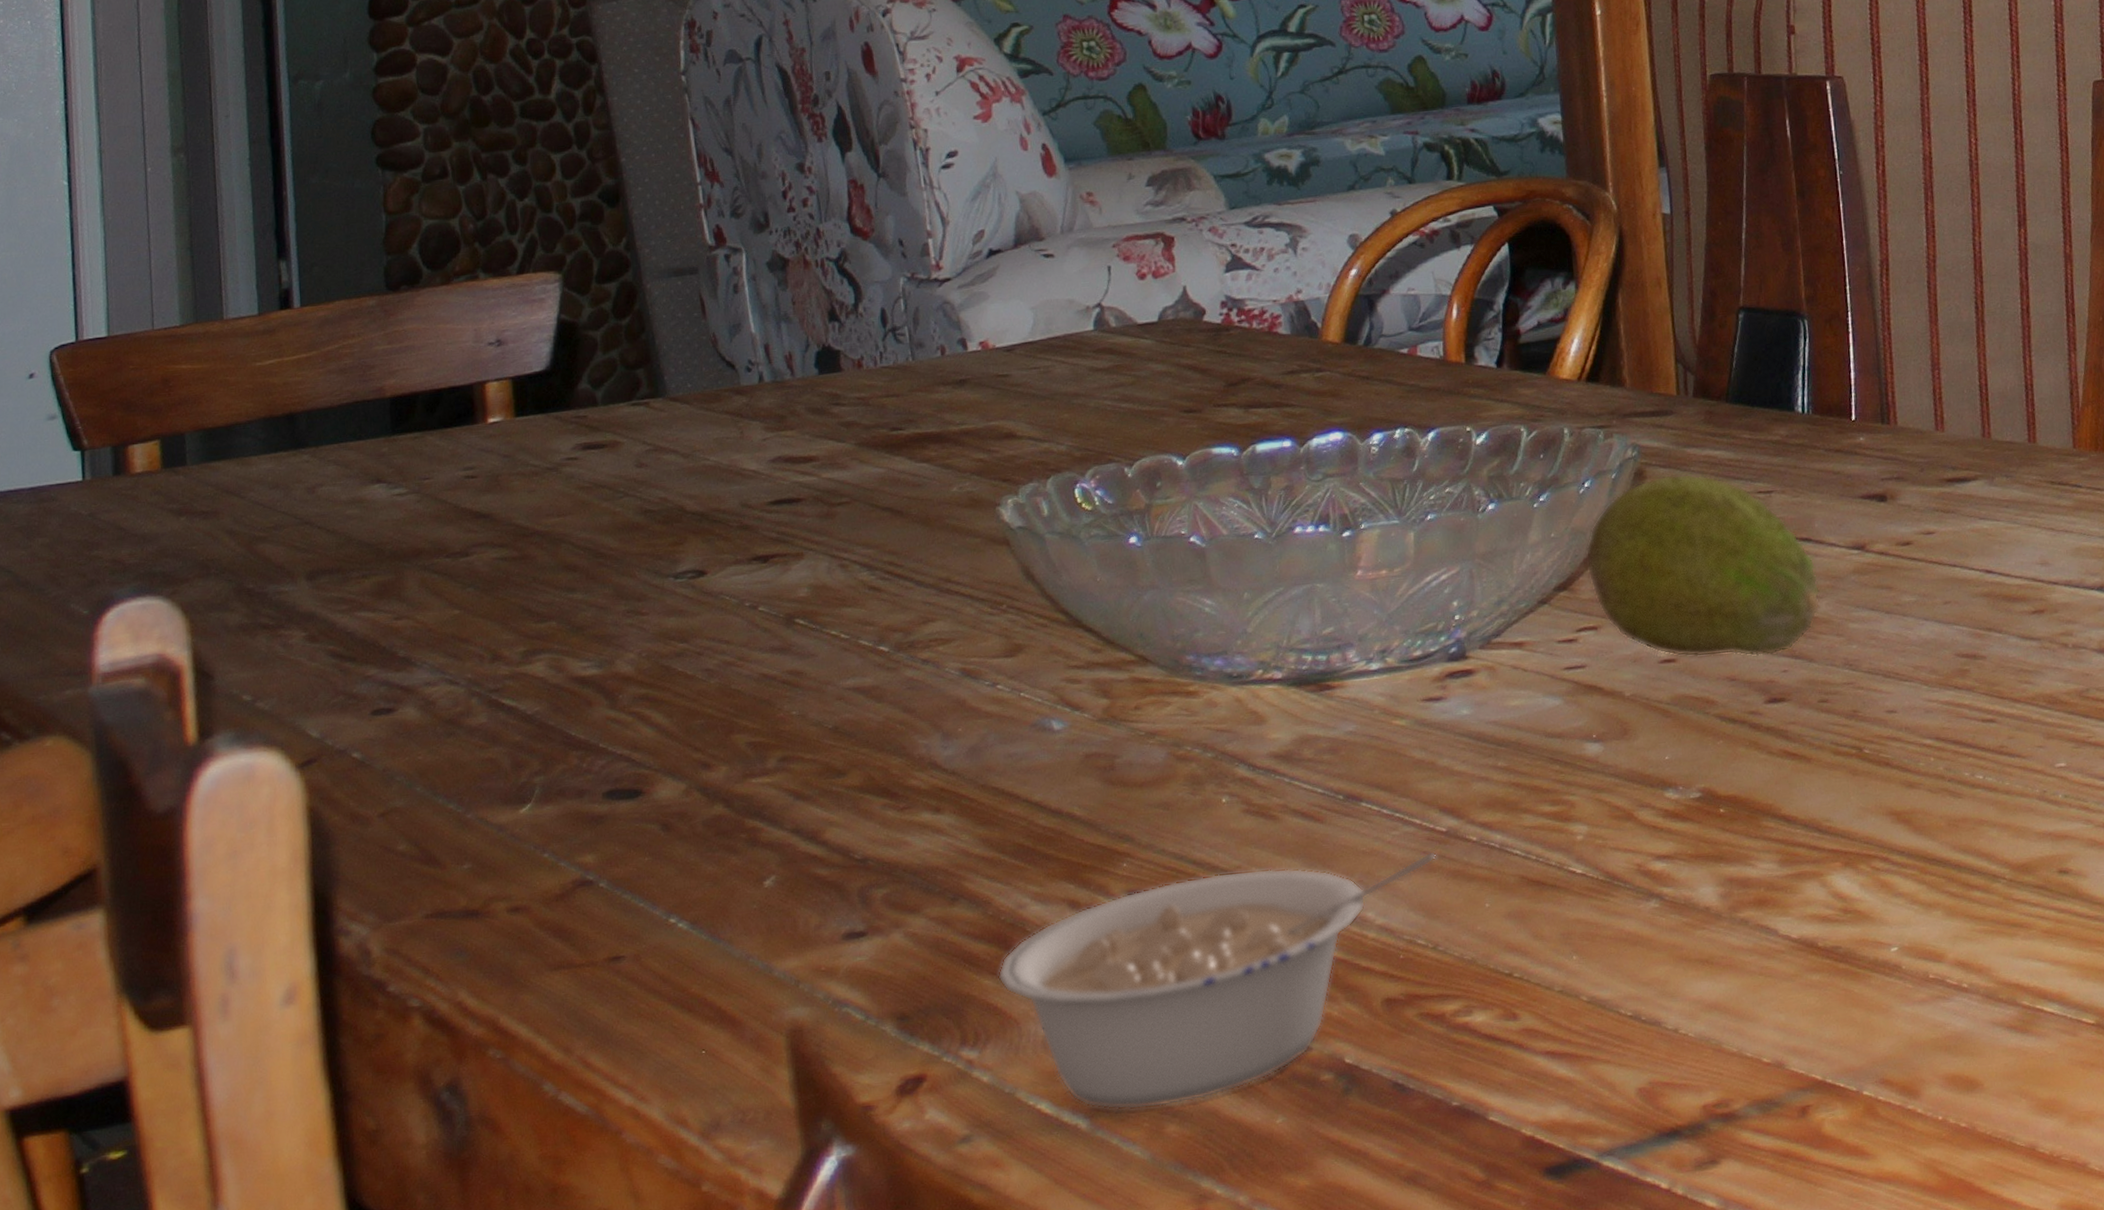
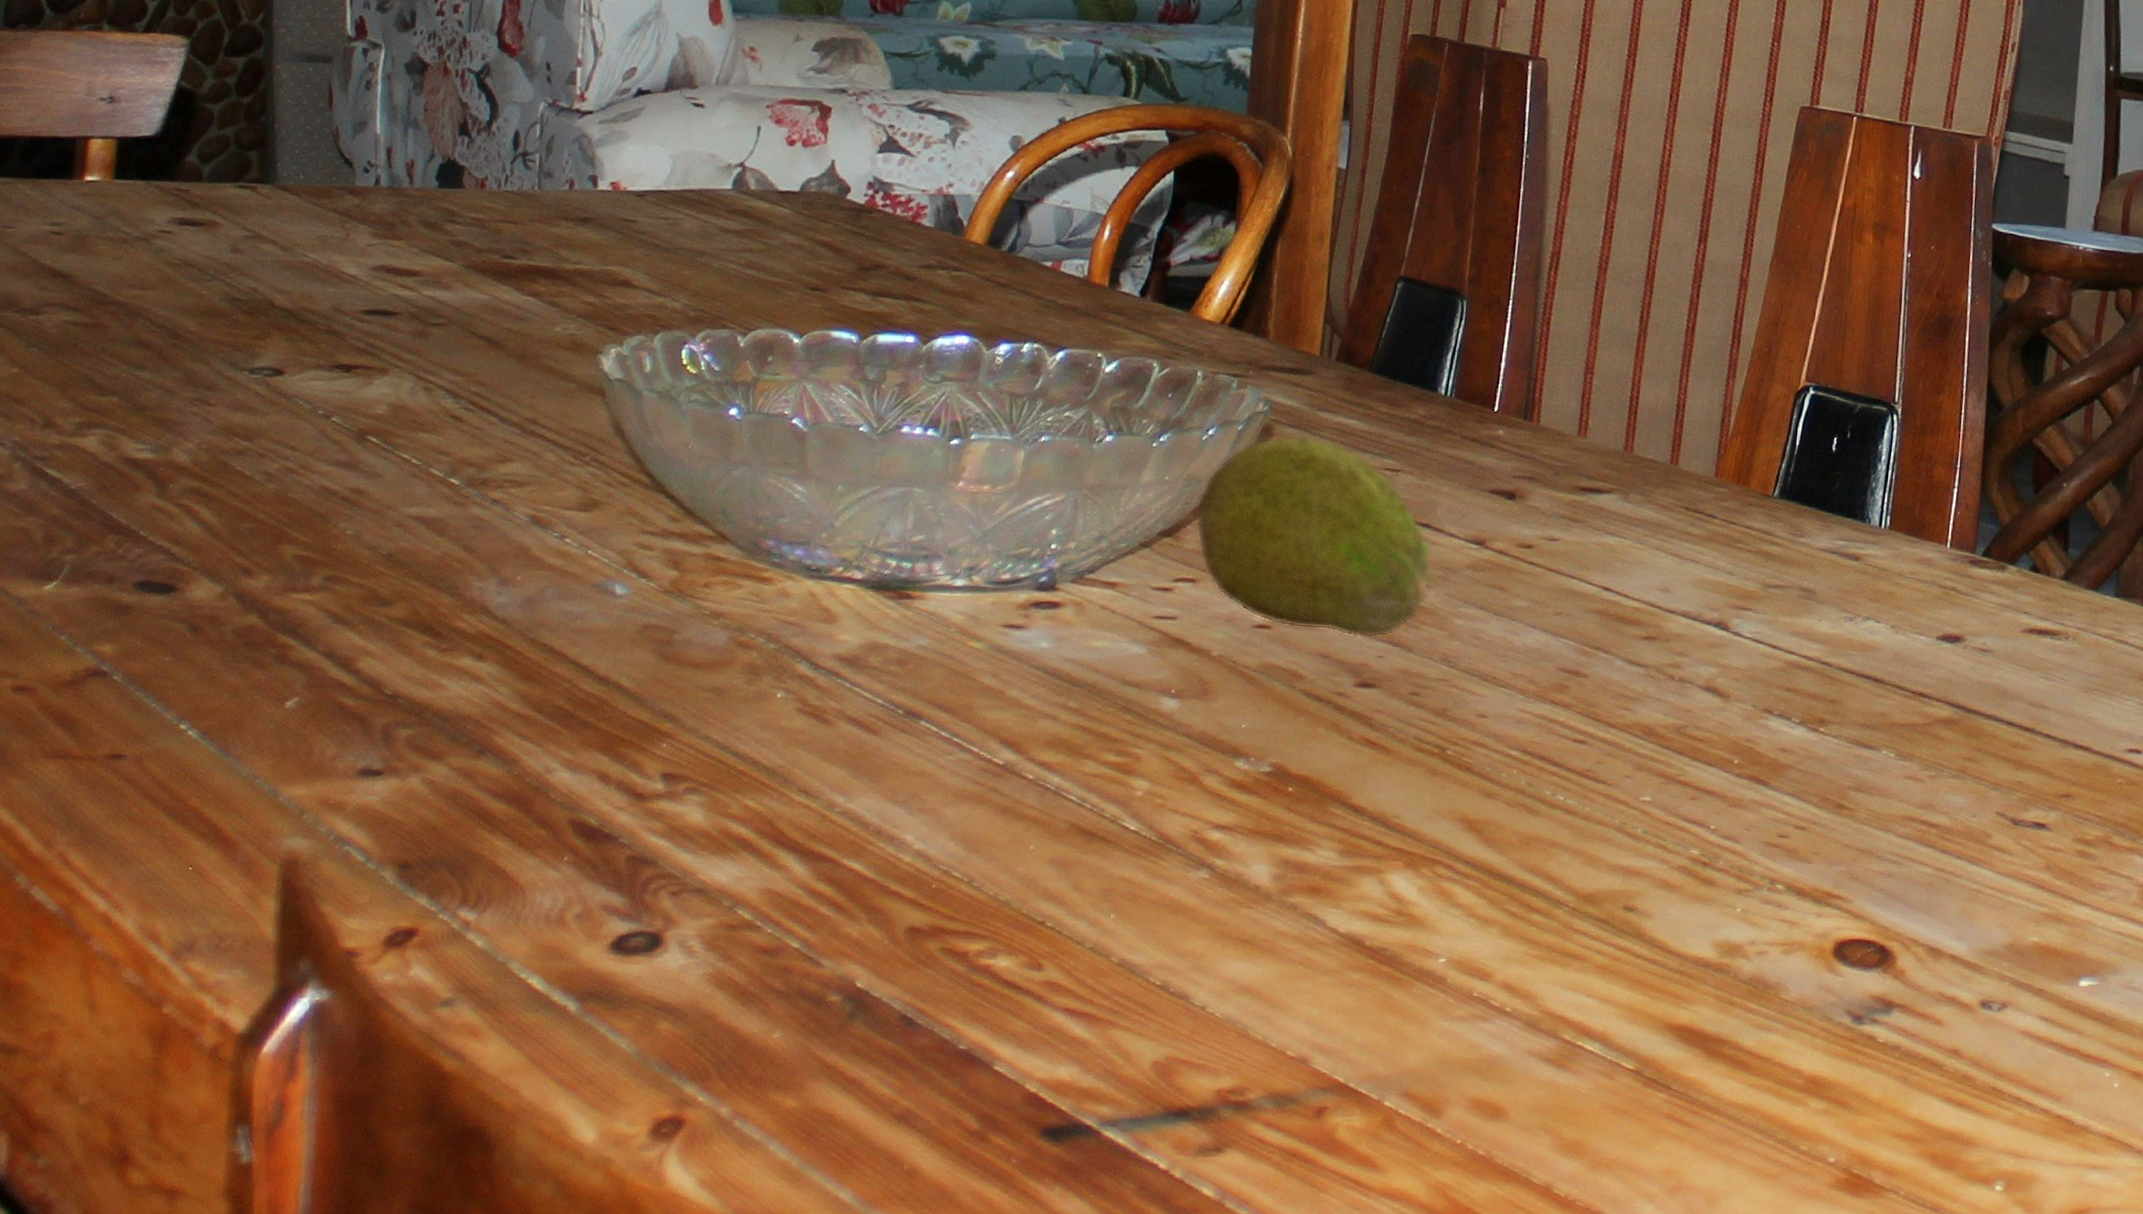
legume: present [998,851,1437,1110] -> none [511,769,989,1002]

